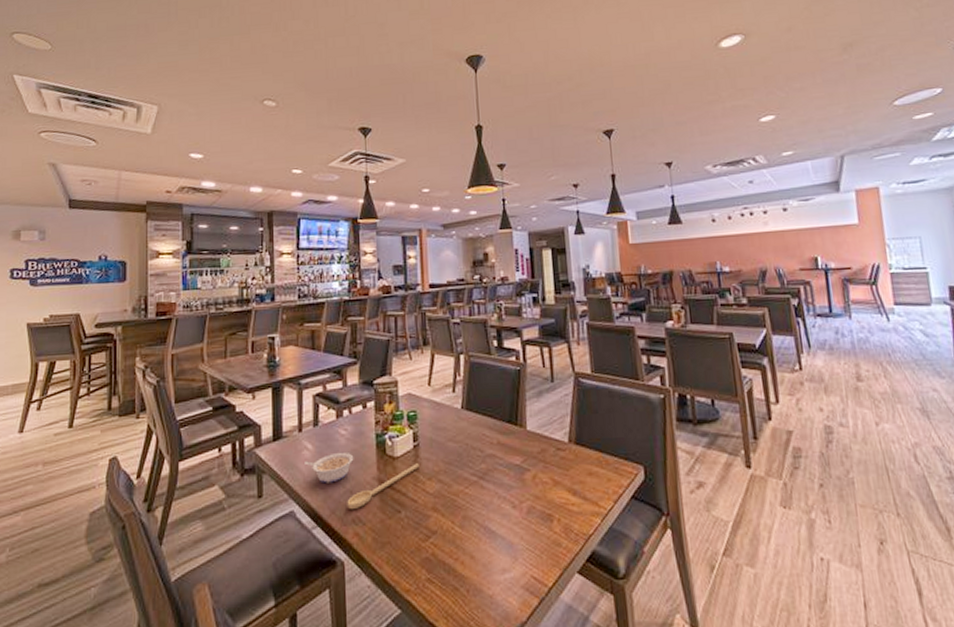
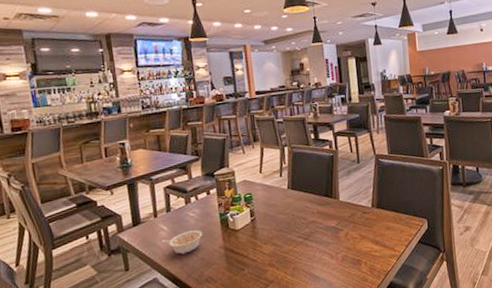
spoon: present [347,463,419,510] -> none [200,233,257,272]

